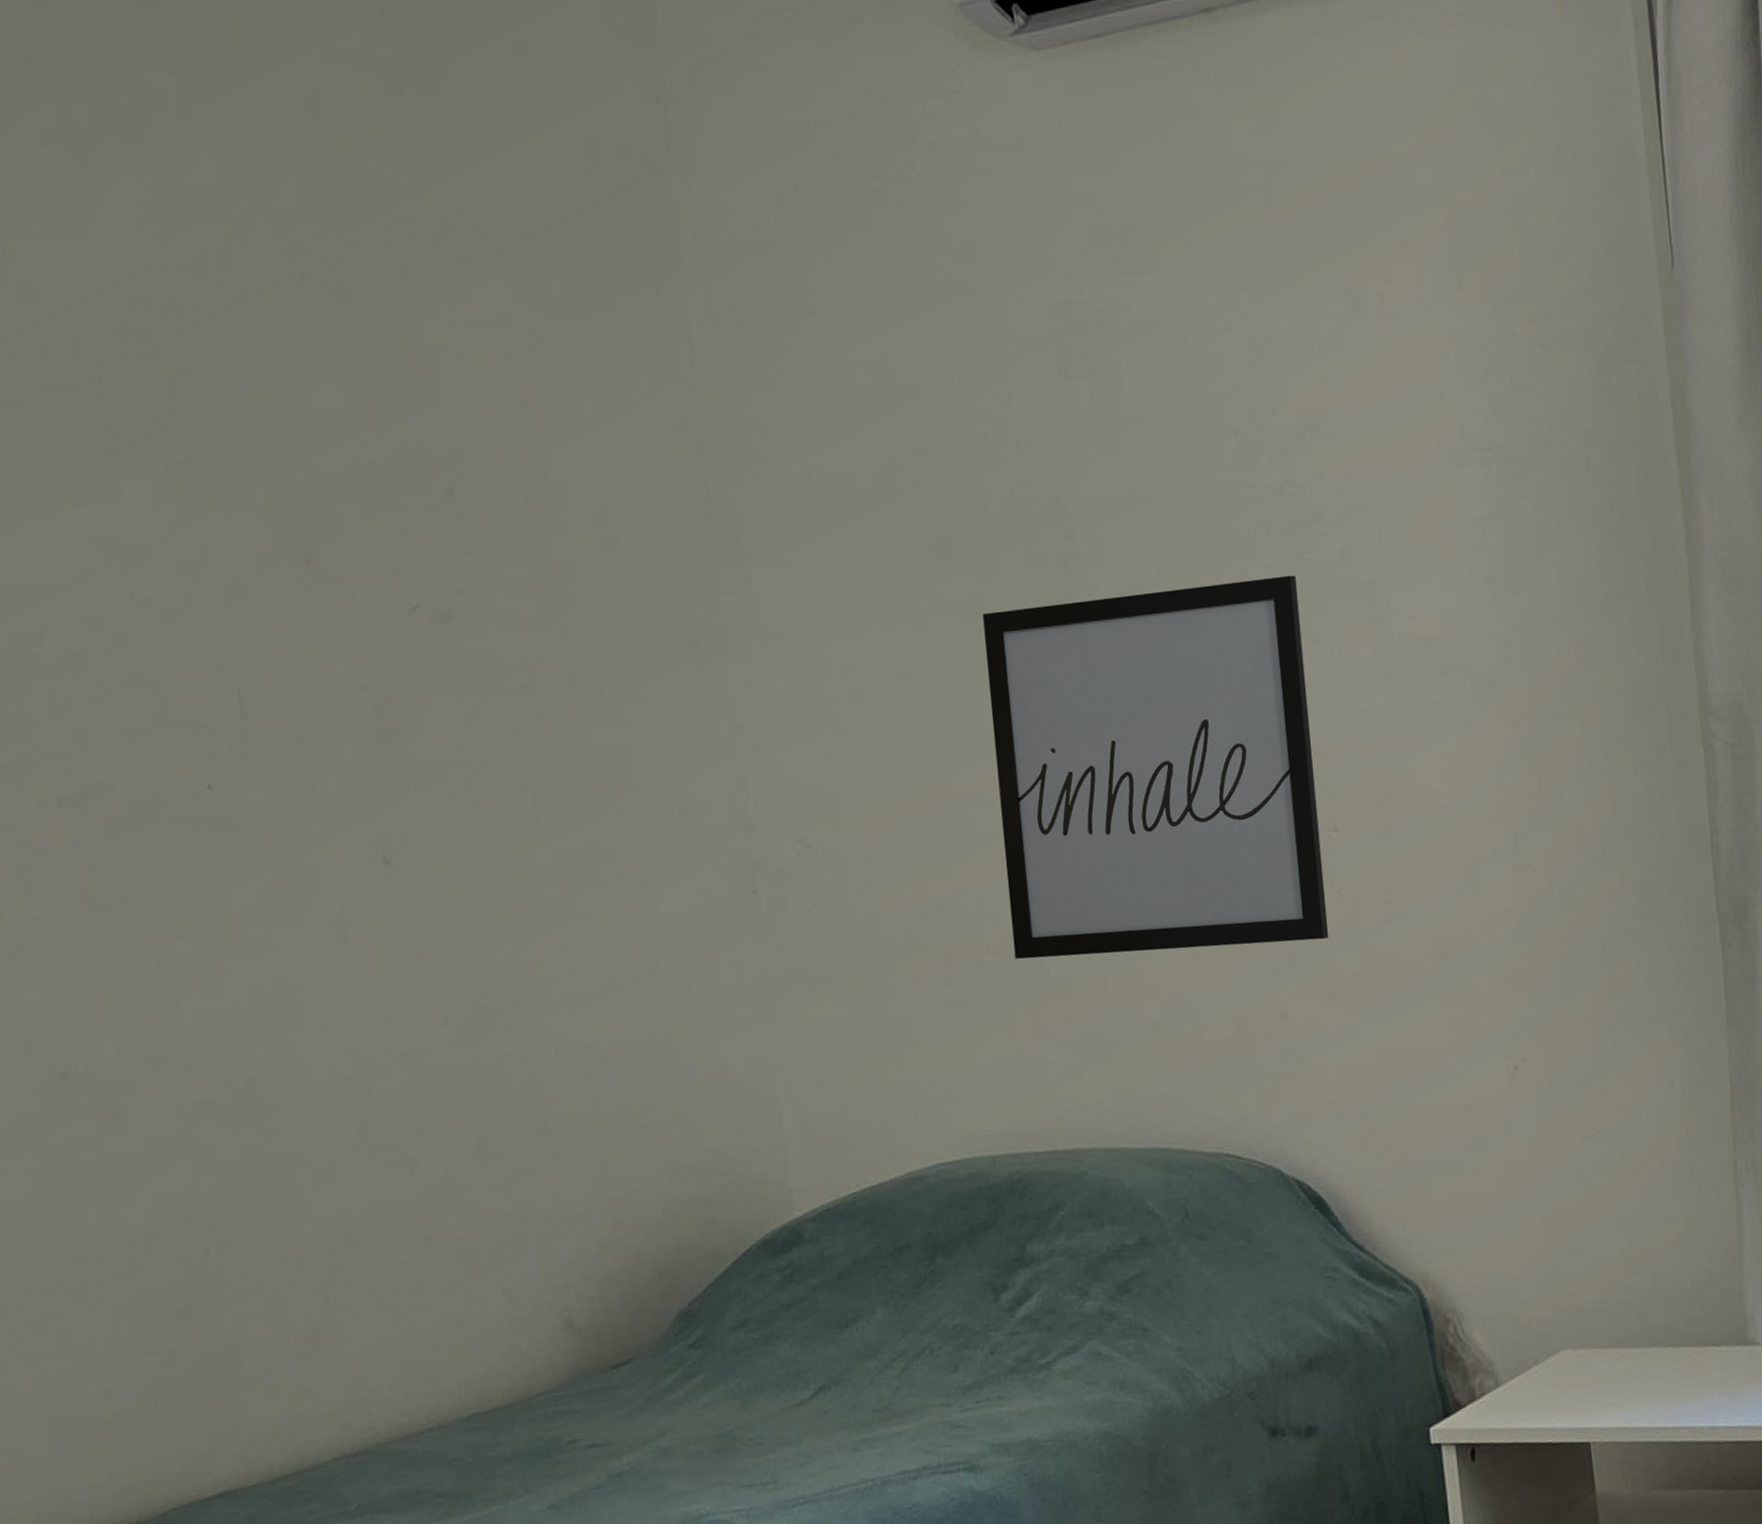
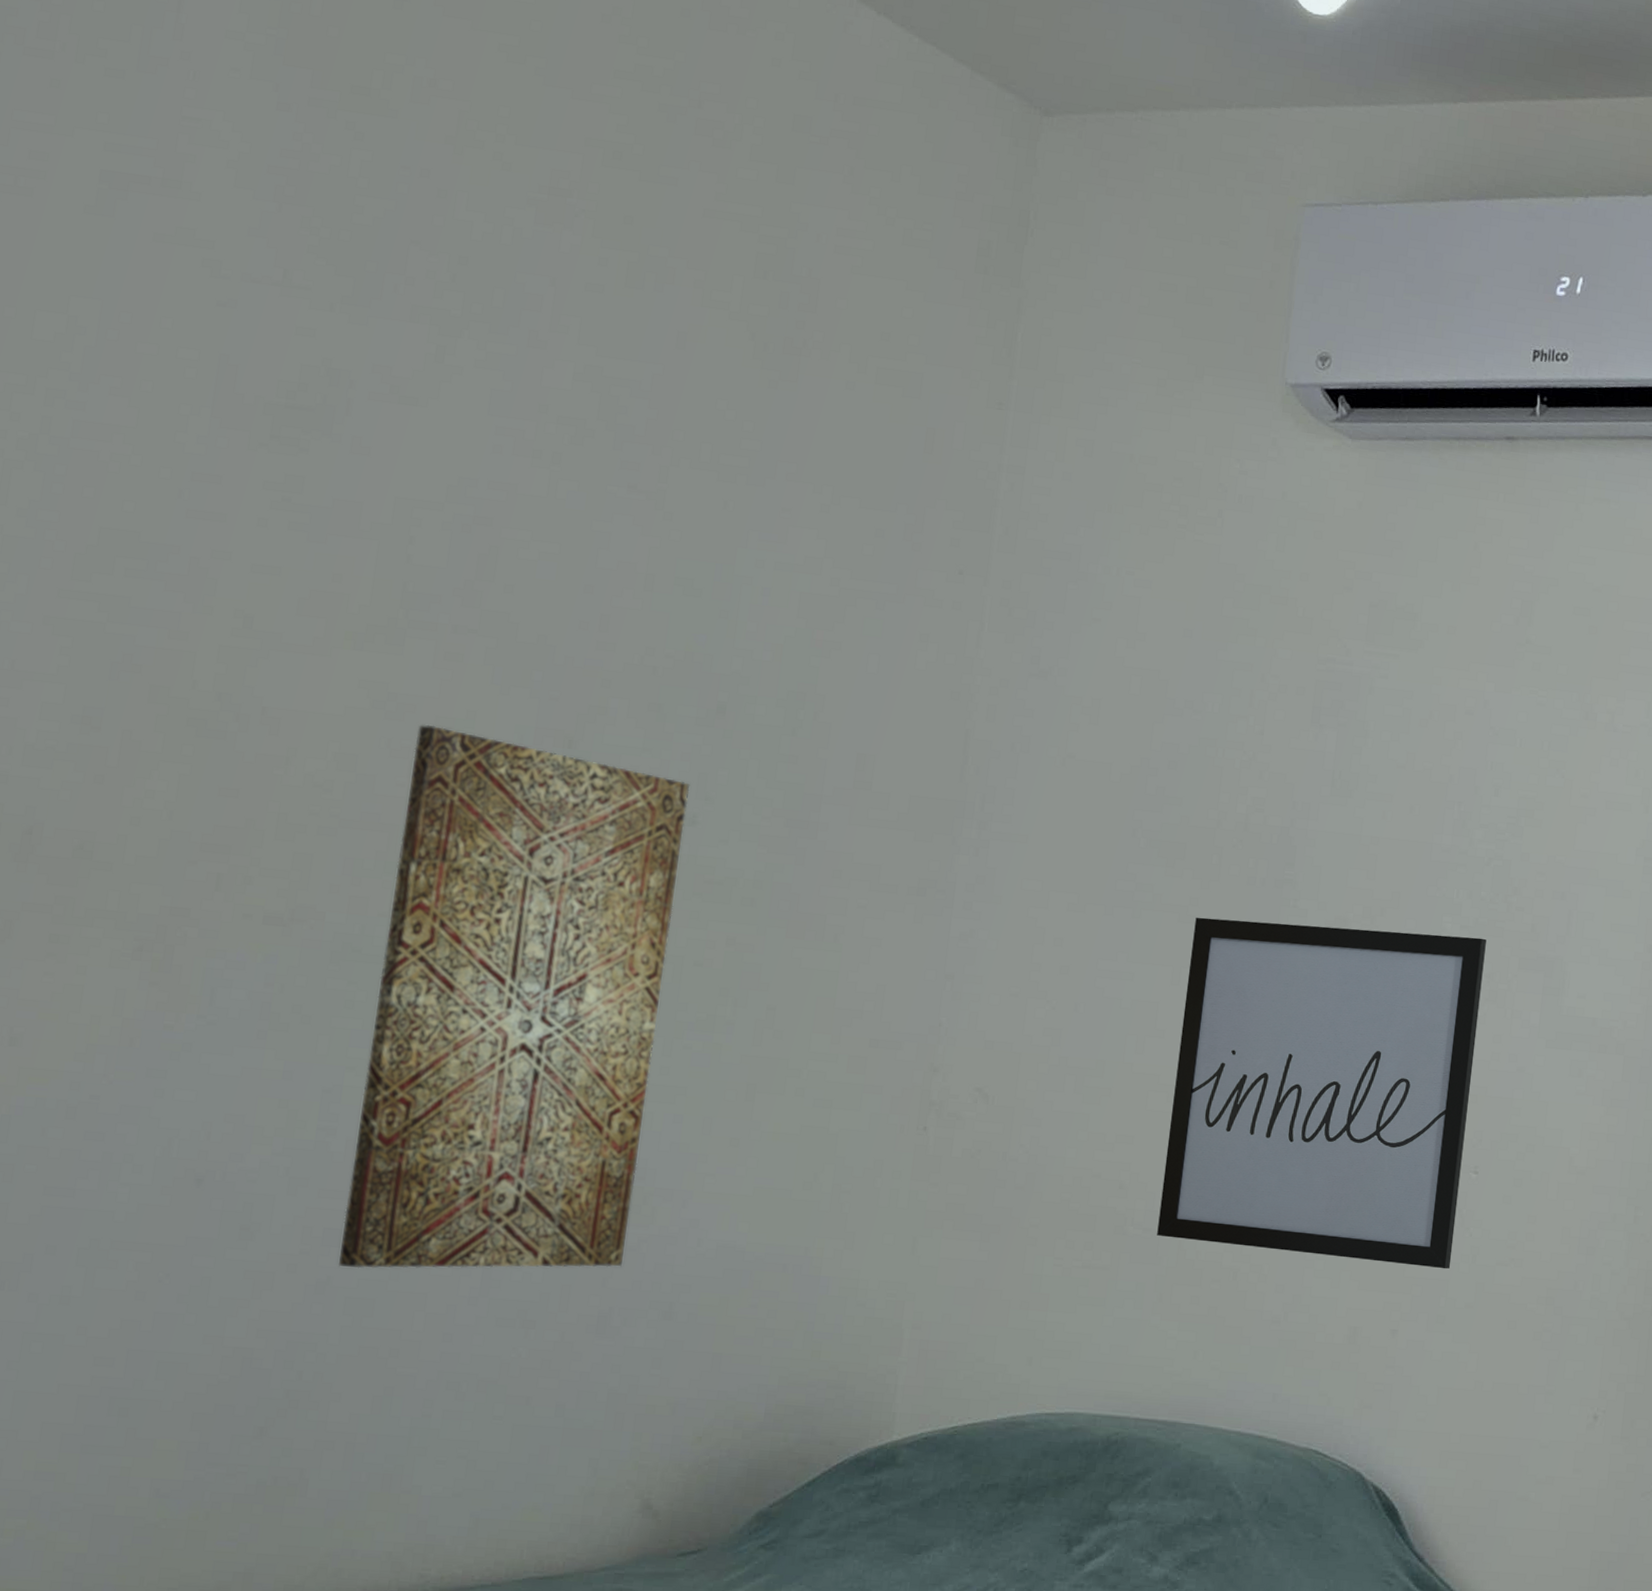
wall art: none [156,569,487,1139] -> present [339,724,691,1269]

